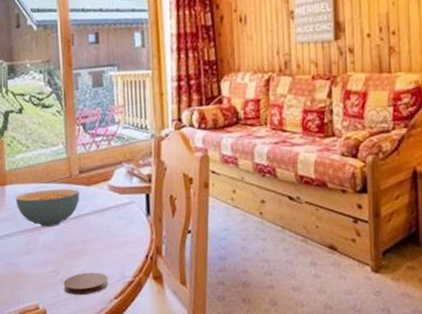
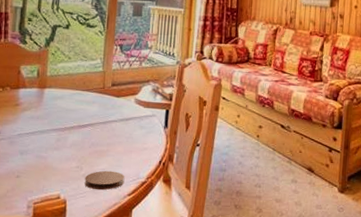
cereal bowl: present [15,188,80,227] -> none [52,96,110,129]

